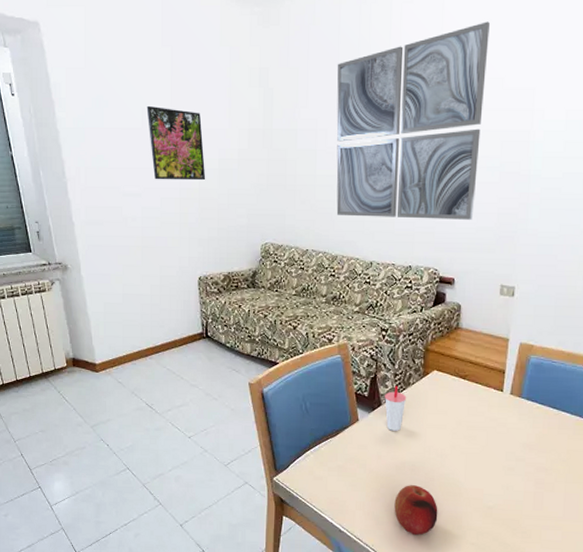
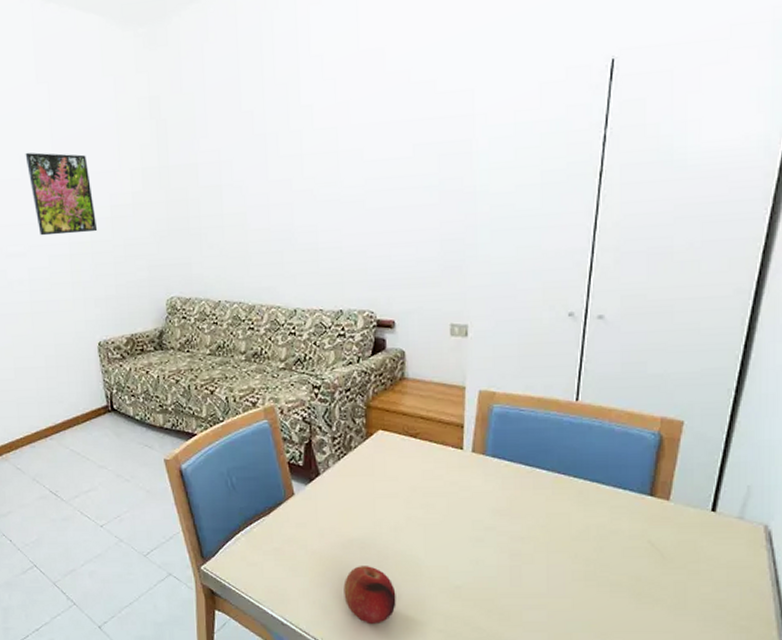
wall art: present [336,21,490,220] -> none [237,16,415,259]
cup: present [385,385,407,431] -> none [323,450,349,504]

